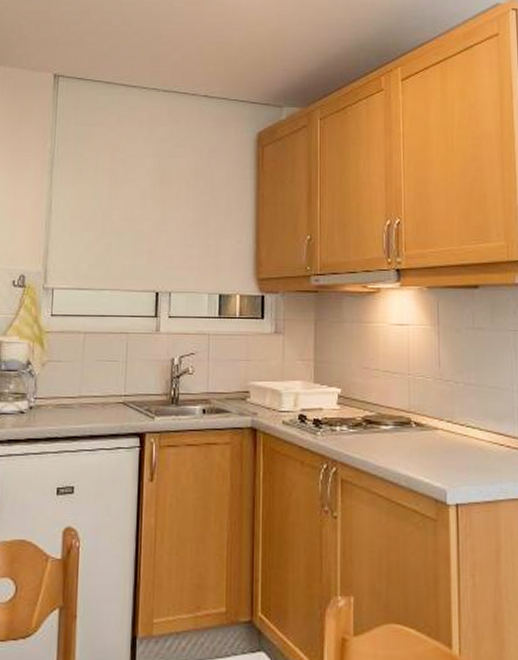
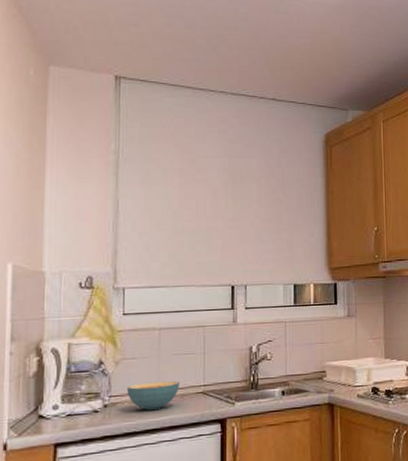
cereal bowl: none [51,387,101,416] -> present [126,380,179,410]

